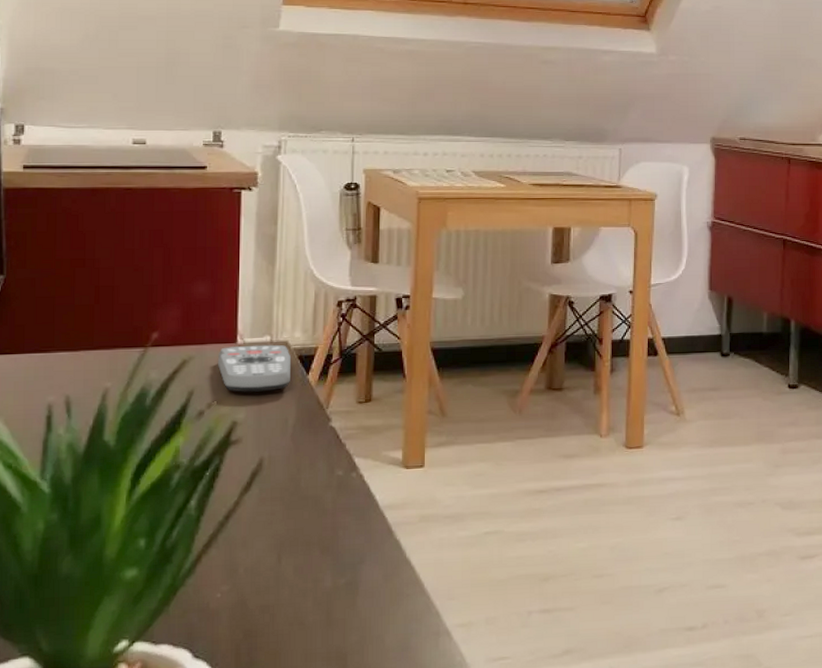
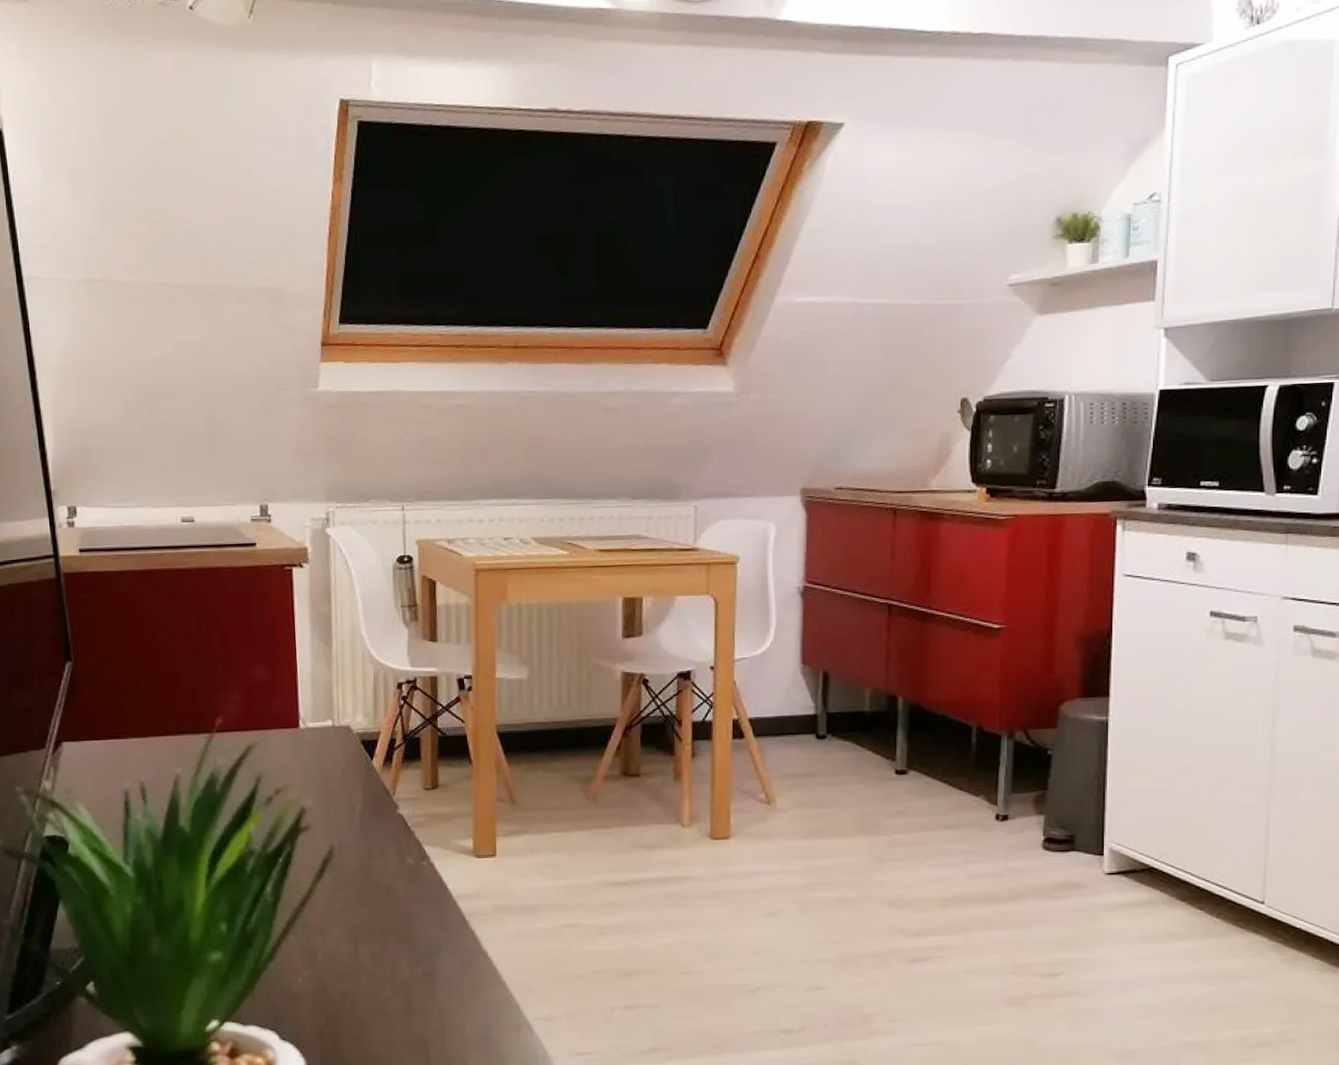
remote control: present [217,344,291,392] -> none [281,729,355,778]

